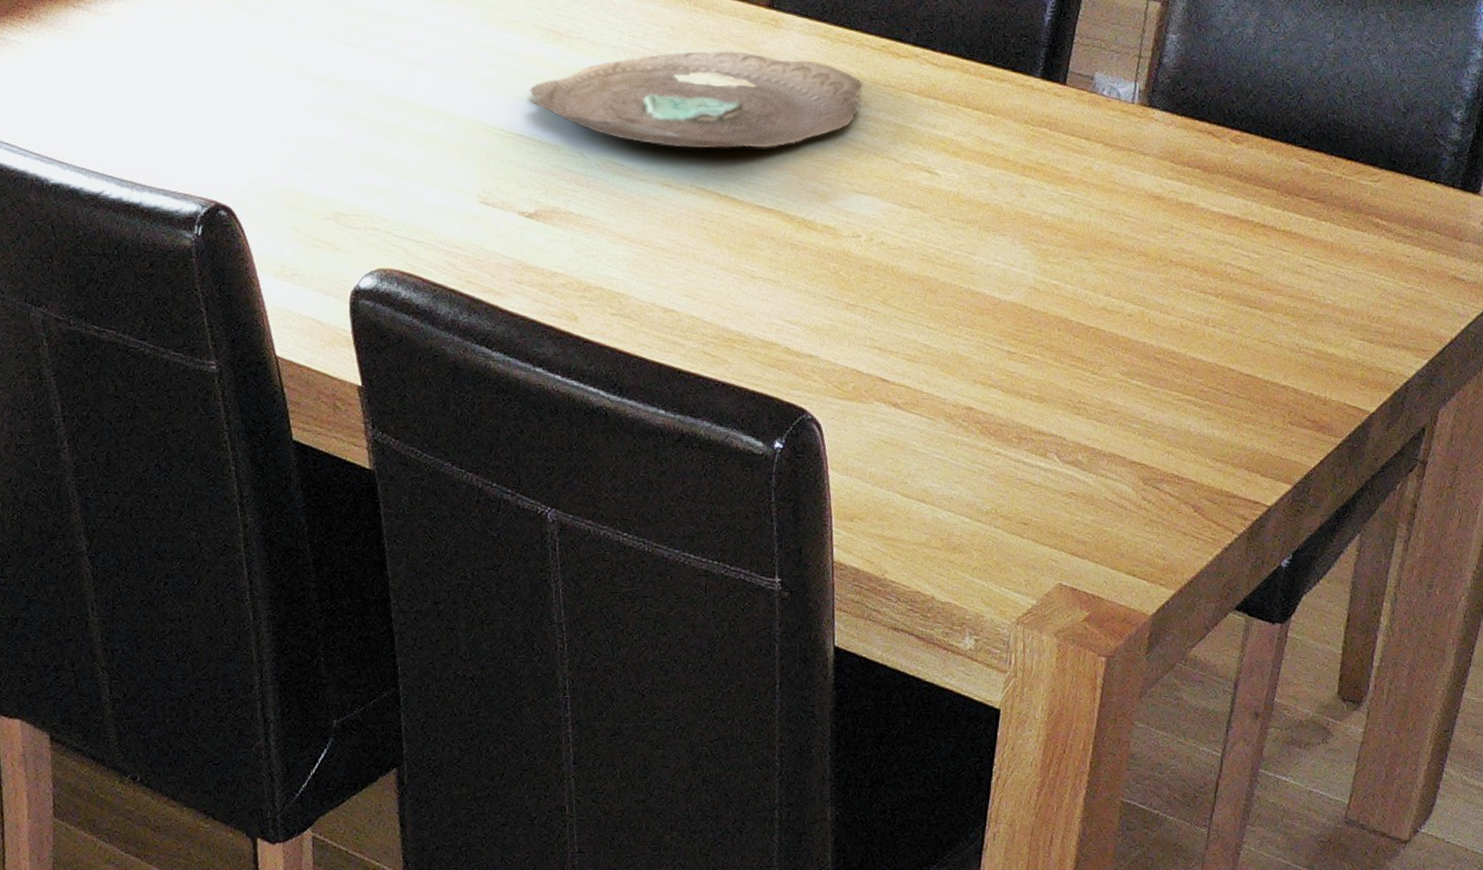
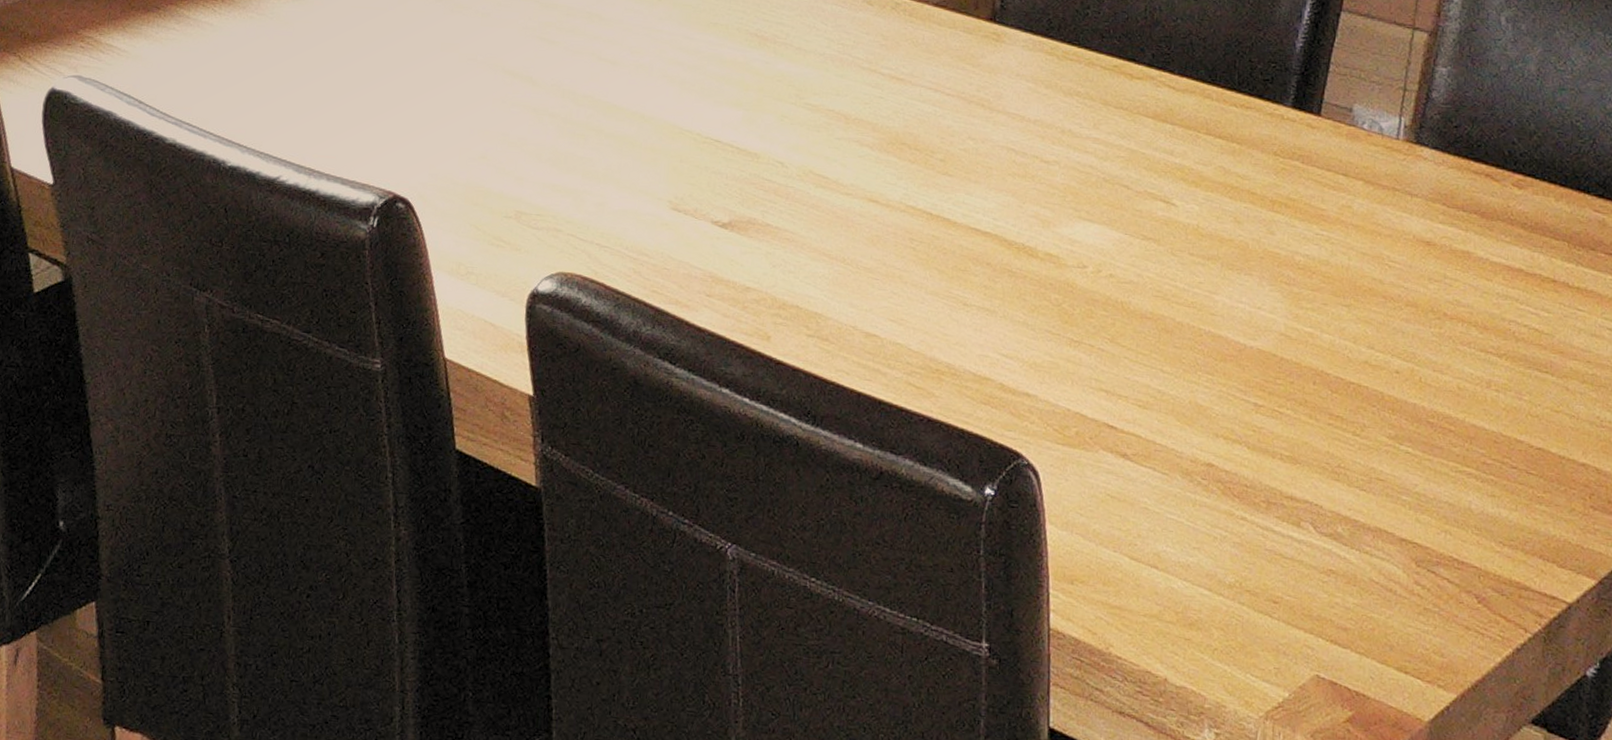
decorative bowl: present [529,51,863,149] -> none [728,63,1092,167]

